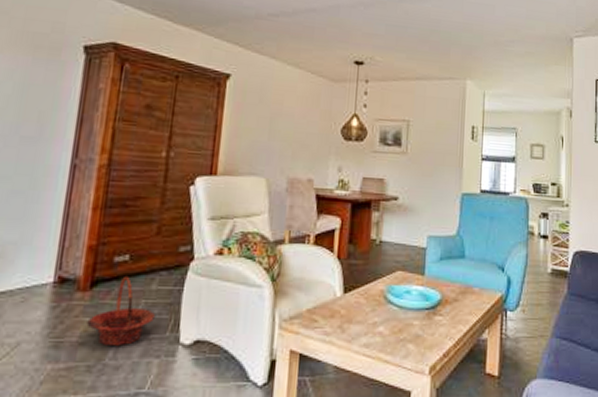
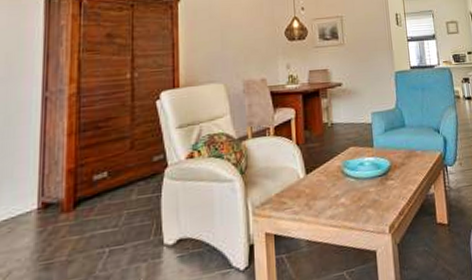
basket: present [86,275,157,347] -> none [74,191,139,260]

